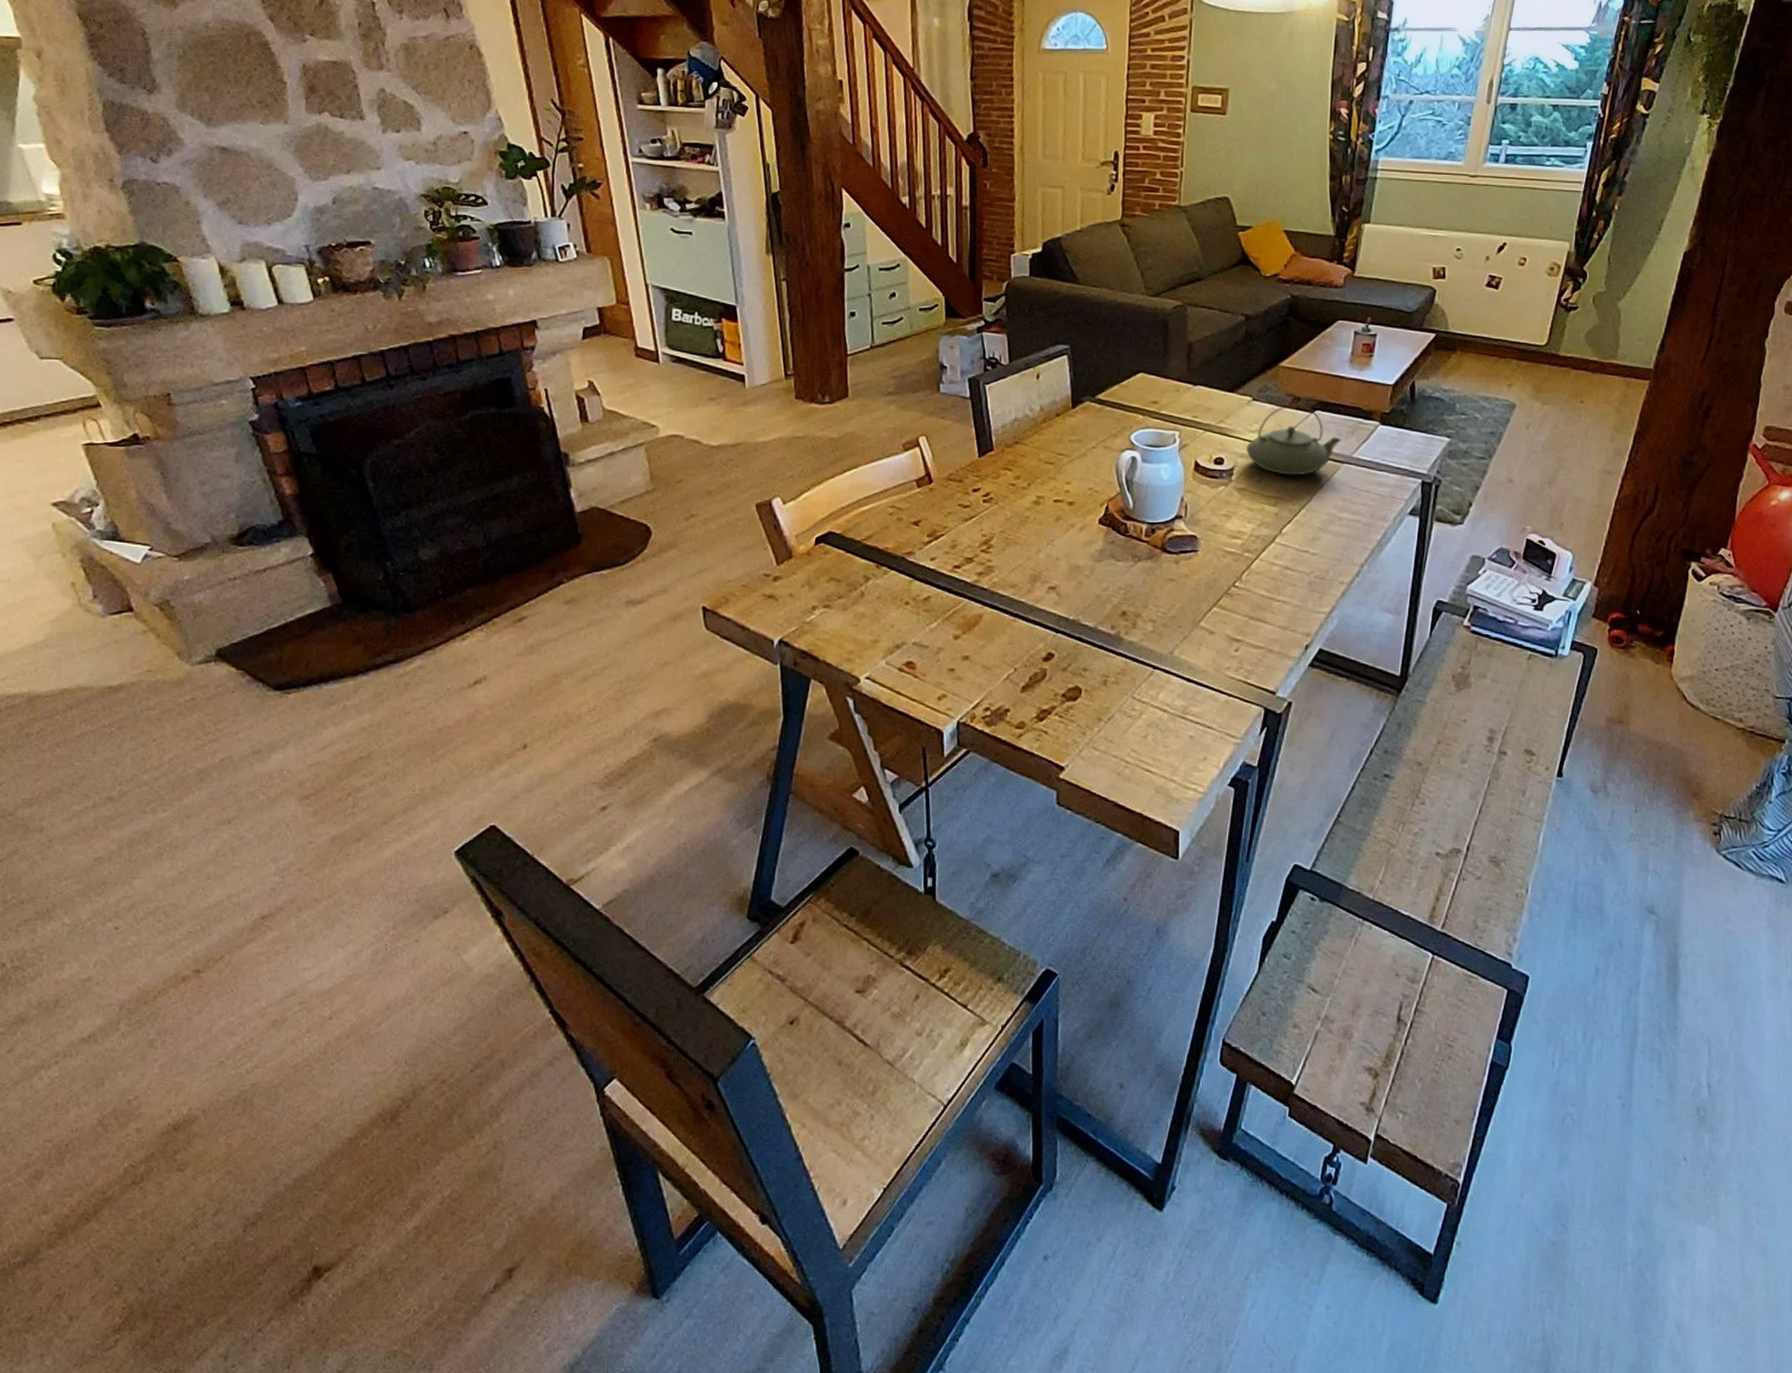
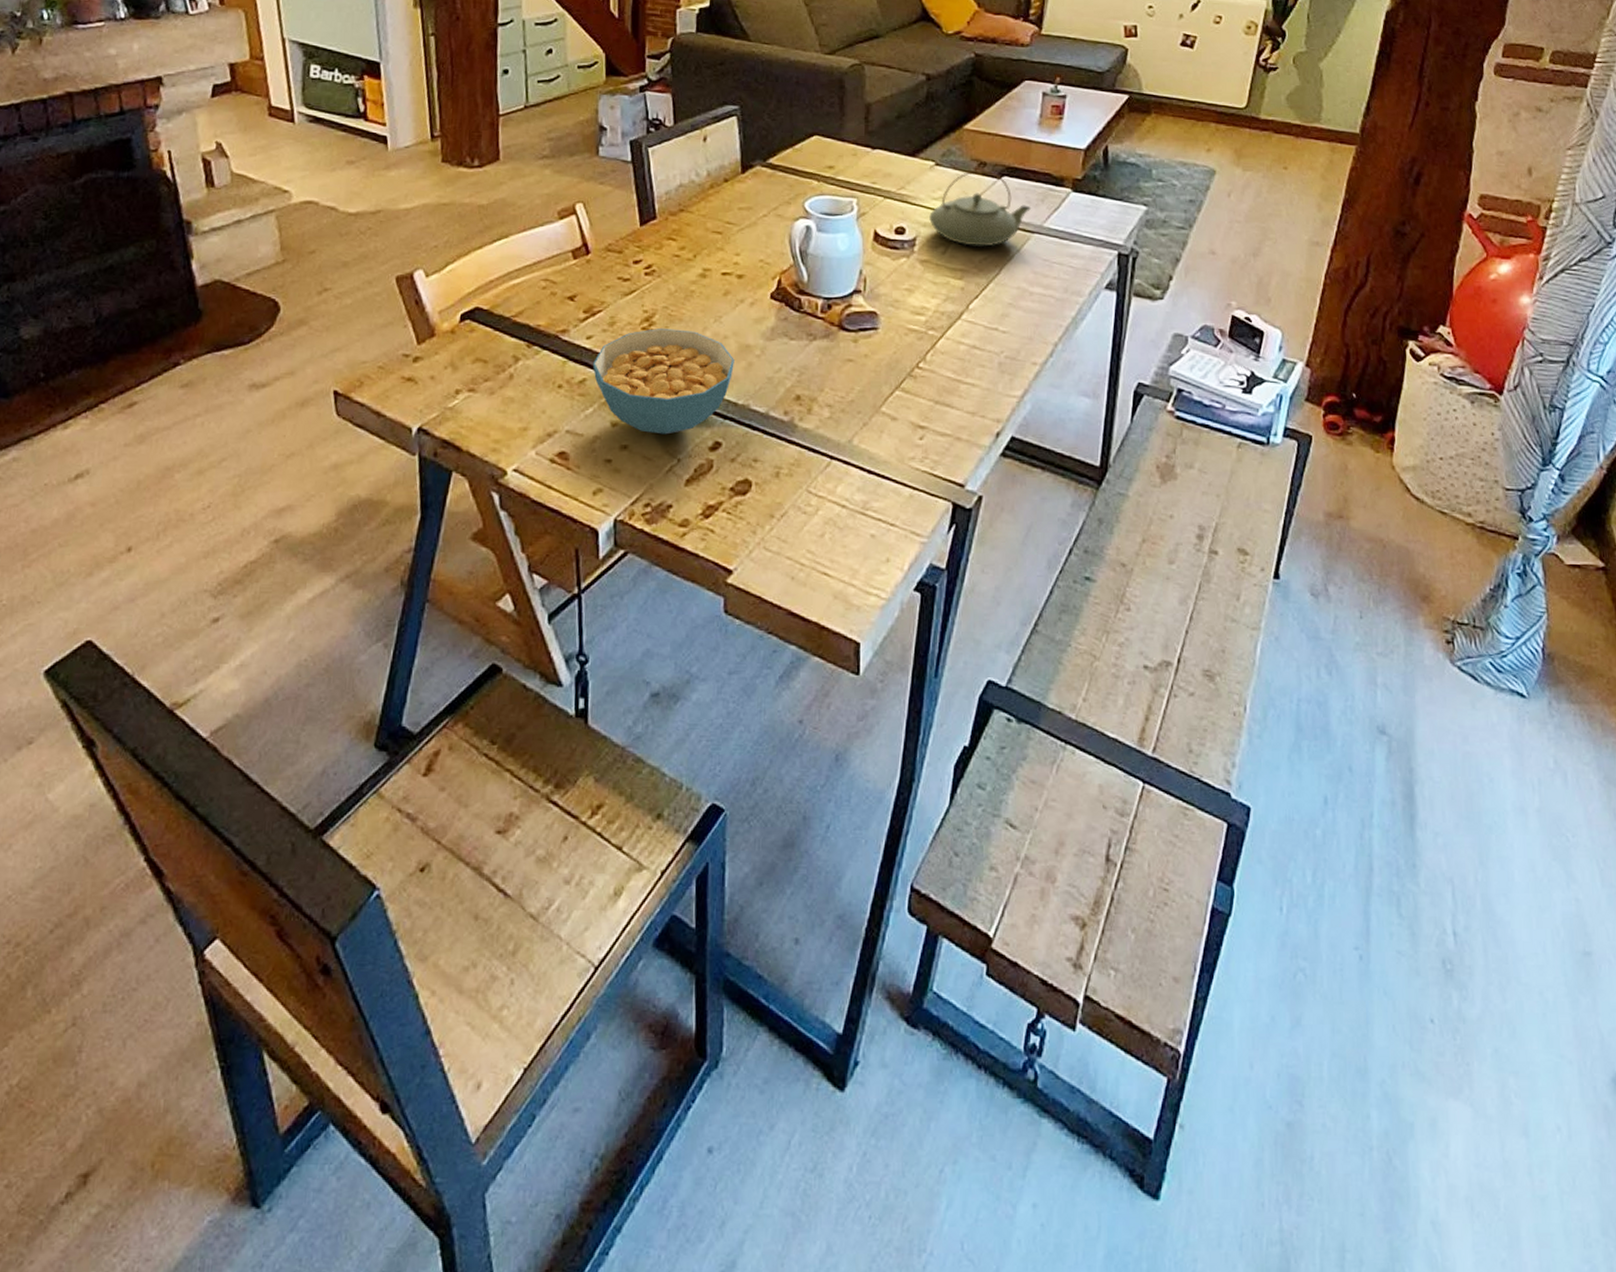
cereal bowl: none [936,550,1066,647] -> present [592,327,734,435]

